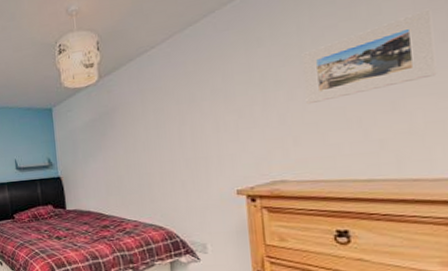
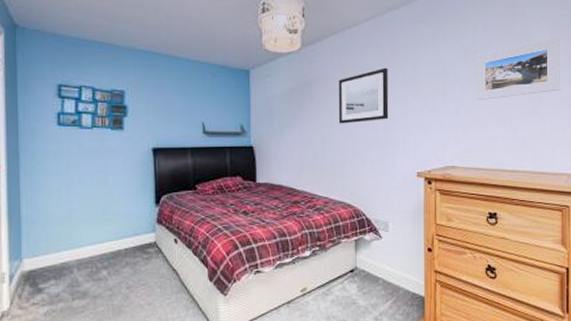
wall art: none [138,84,198,148] -> present [338,67,389,124]

